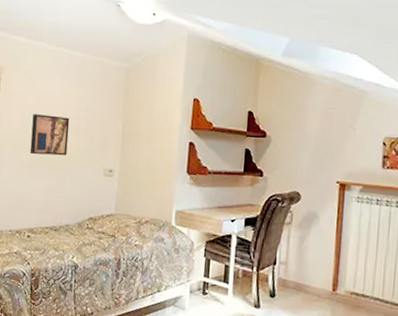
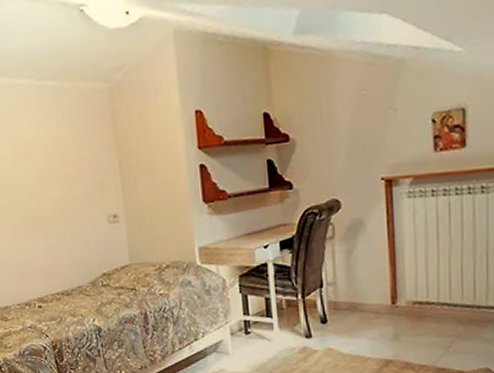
wall art: present [29,114,70,156] -> none [11,163,61,215]

